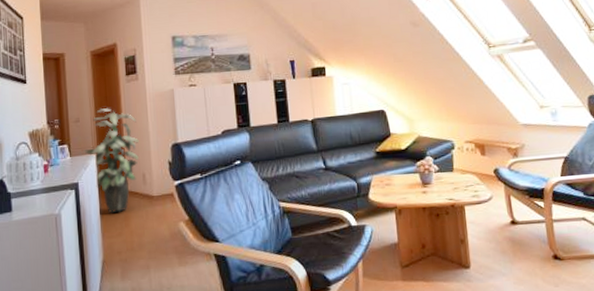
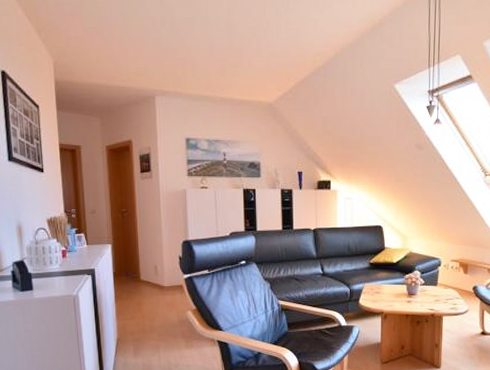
indoor plant: present [83,108,139,214] -> none [99,202,152,299]

